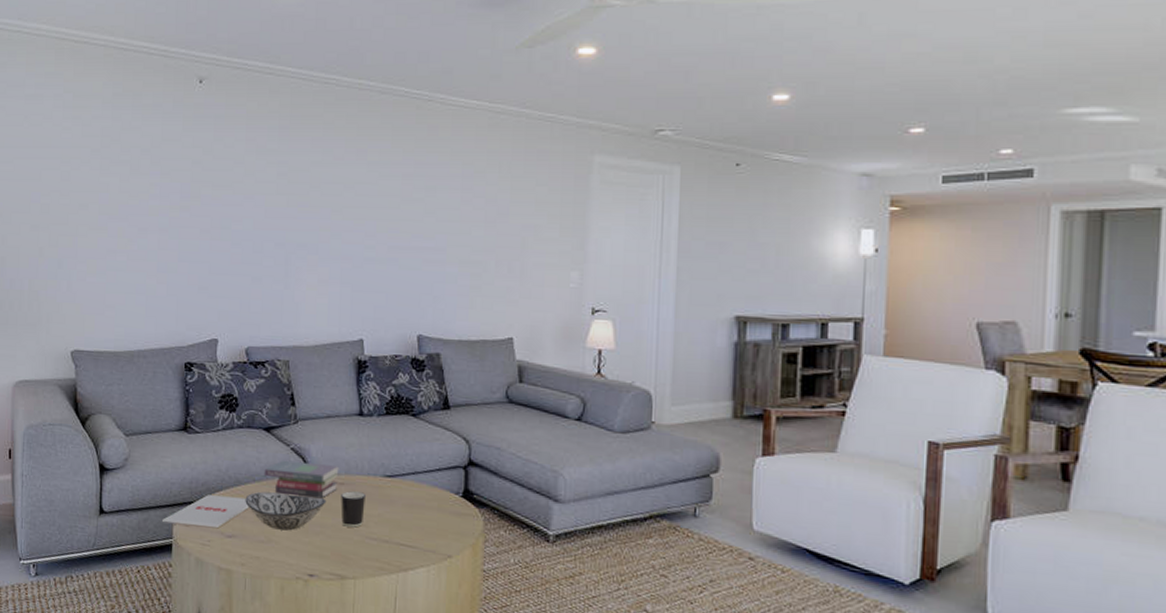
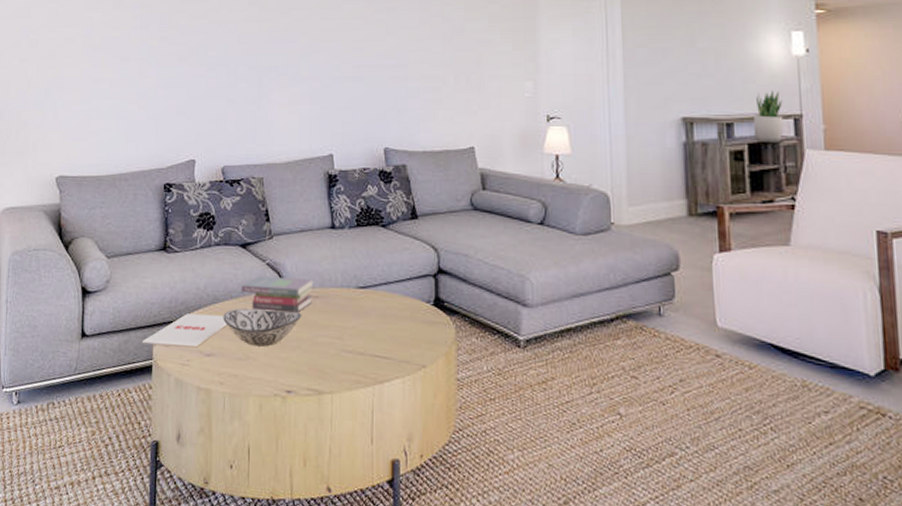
mug: present [340,491,365,528] -> none [316,304,340,341]
planter: none [809,292,844,348] -> present [753,91,784,144]

